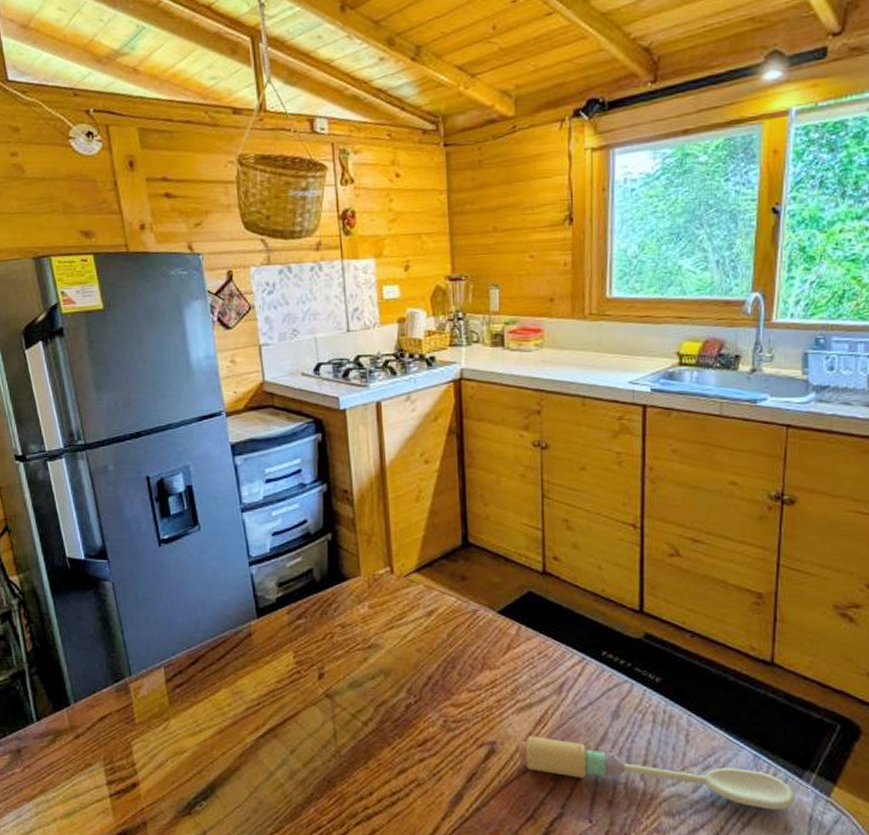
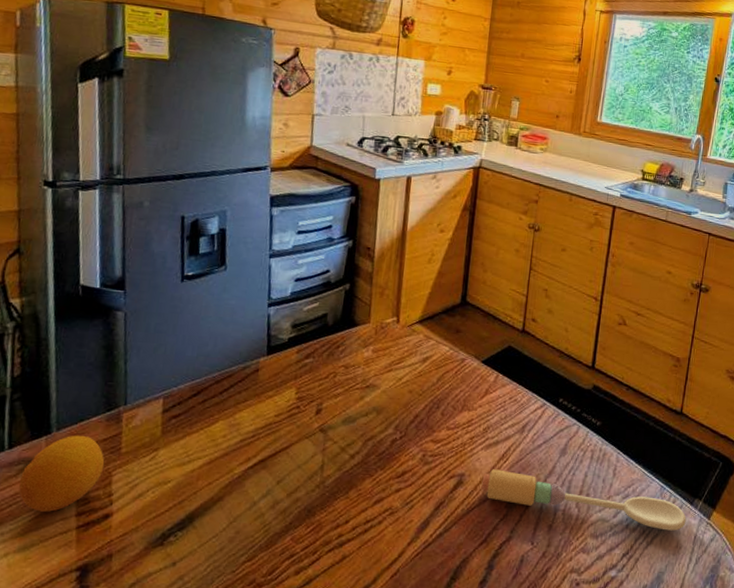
fruit: none [49,706,123,781] -> present [18,435,105,512]

